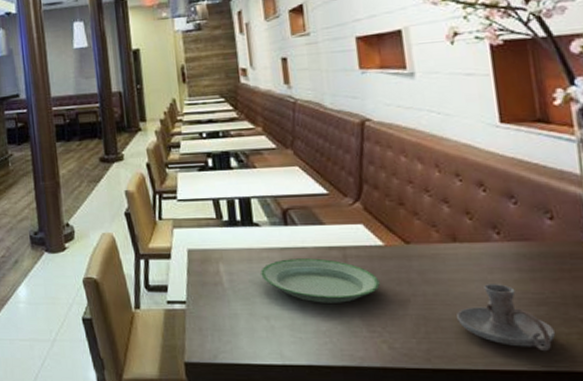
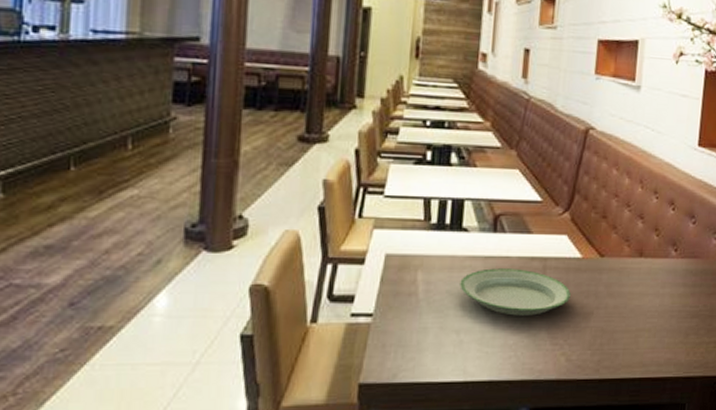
candle holder: present [457,284,556,352] -> none [628,298,700,360]

